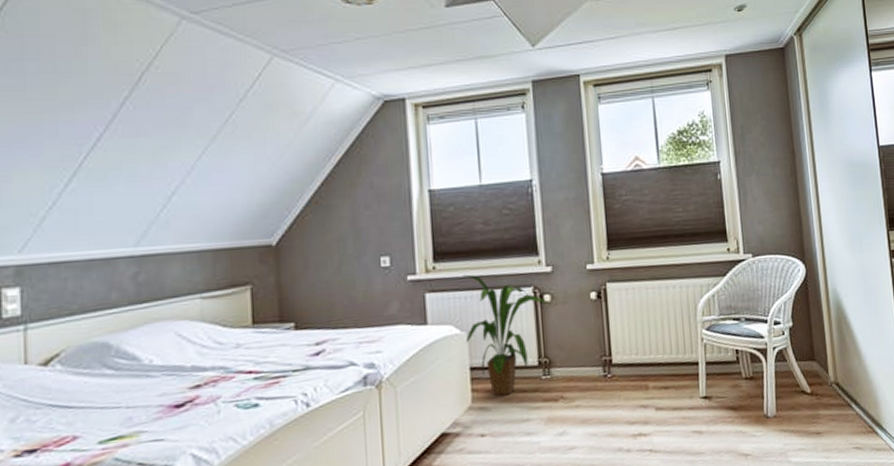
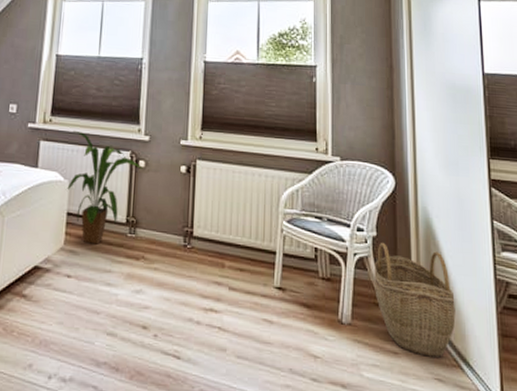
woven basket: none [793,329,869,430] -> present [374,242,456,358]

